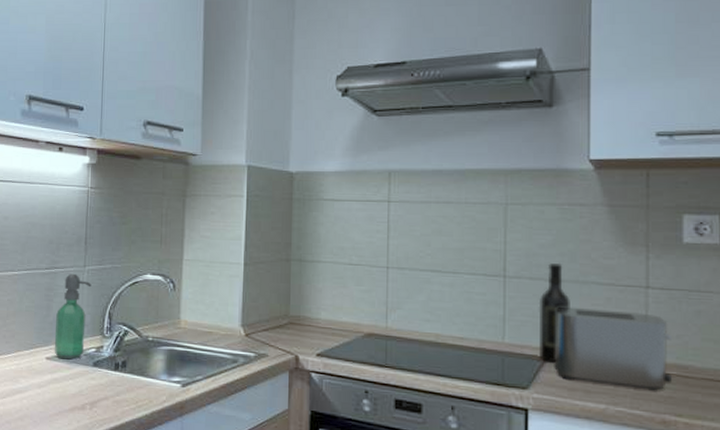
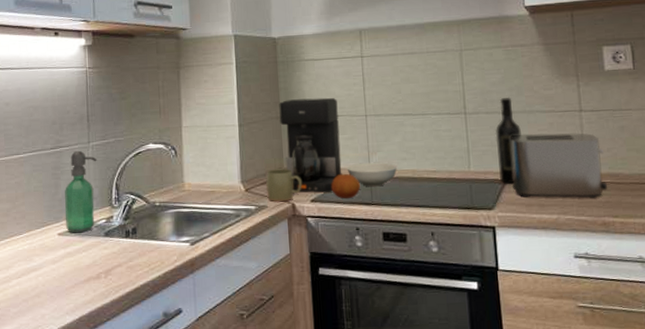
mug: none [269,315,308,353] -> present [266,168,302,202]
coffee maker: none [290,241,356,349] -> present [279,97,342,194]
fruit: none [341,329,373,358] -> present [331,173,360,199]
bowl: none [360,320,419,348] -> present [347,162,398,187]

